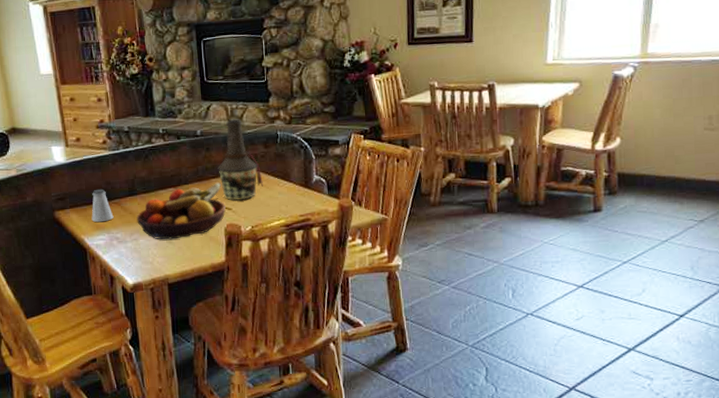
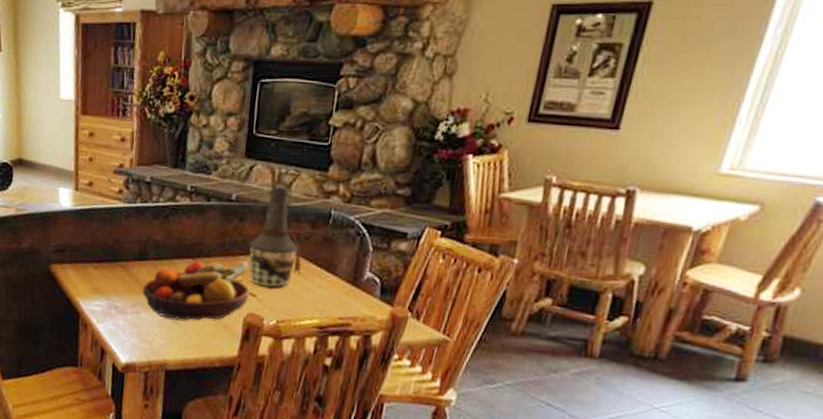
saltshaker: present [91,188,114,223] -> none [91,246,117,286]

